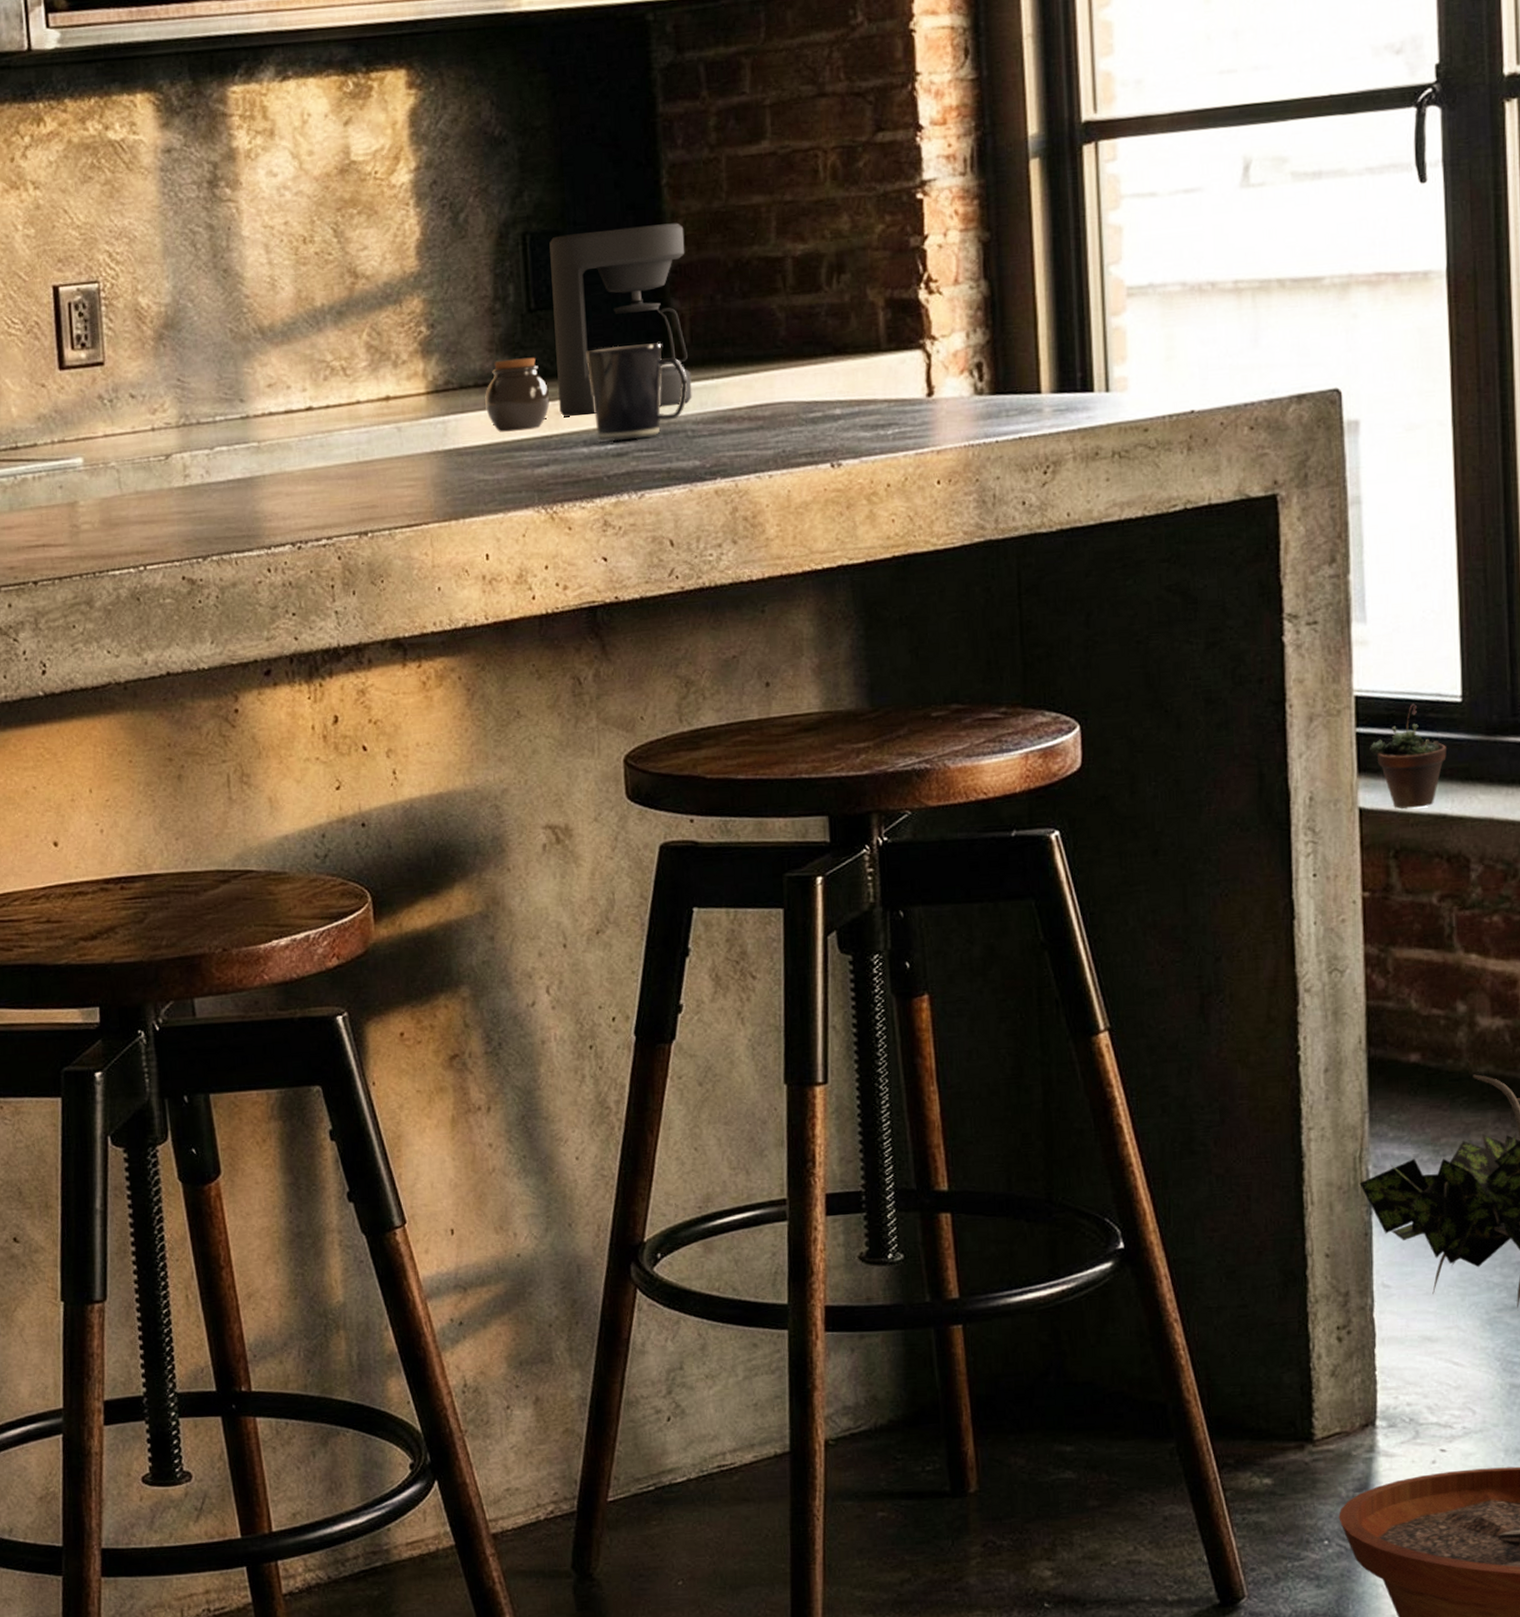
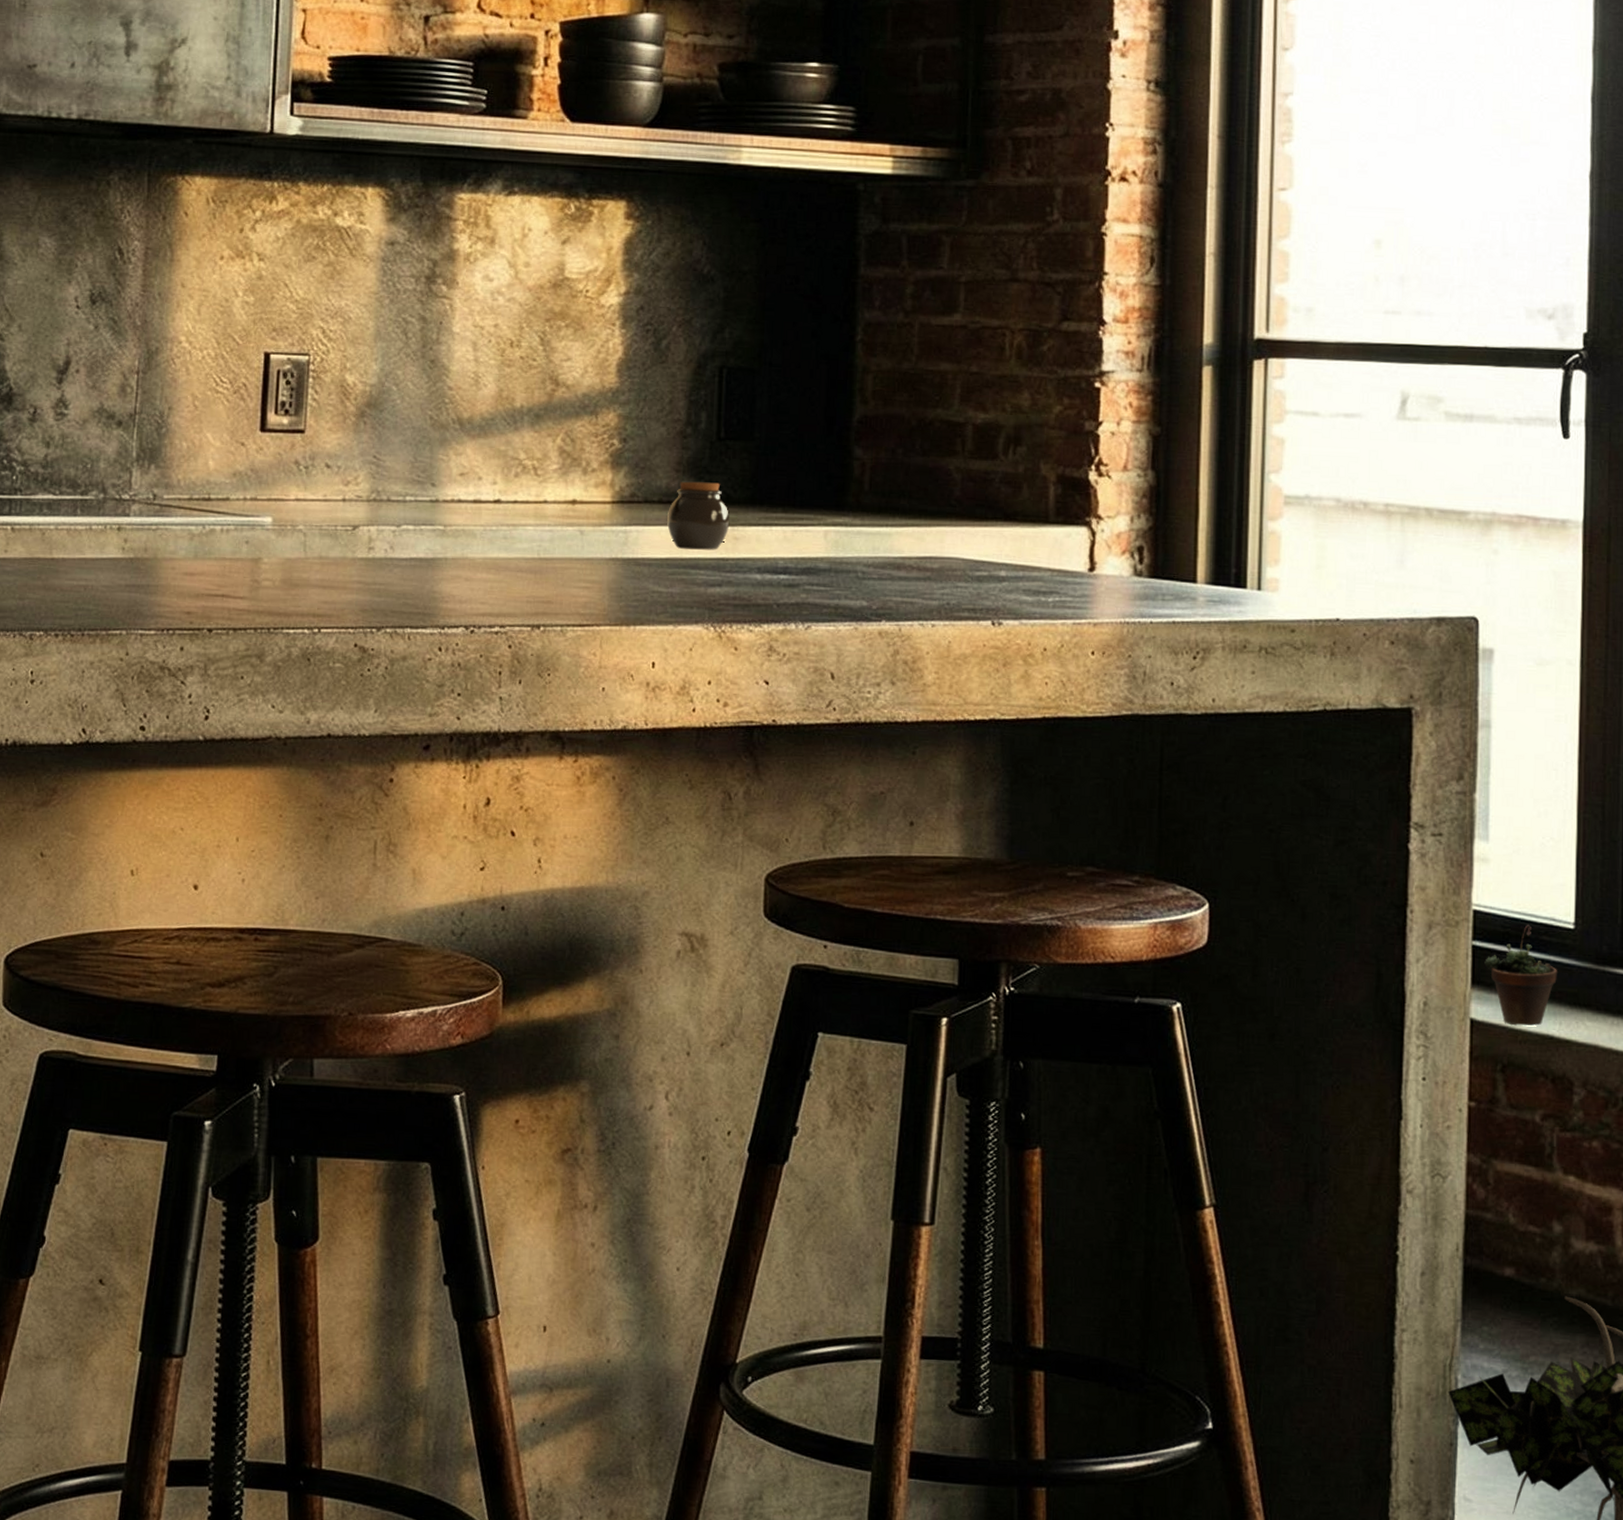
coffee maker: present [549,223,692,417] -> none [738,373,873,547]
mug: present [587,342,687,442] -> none [769,483,862,573]

